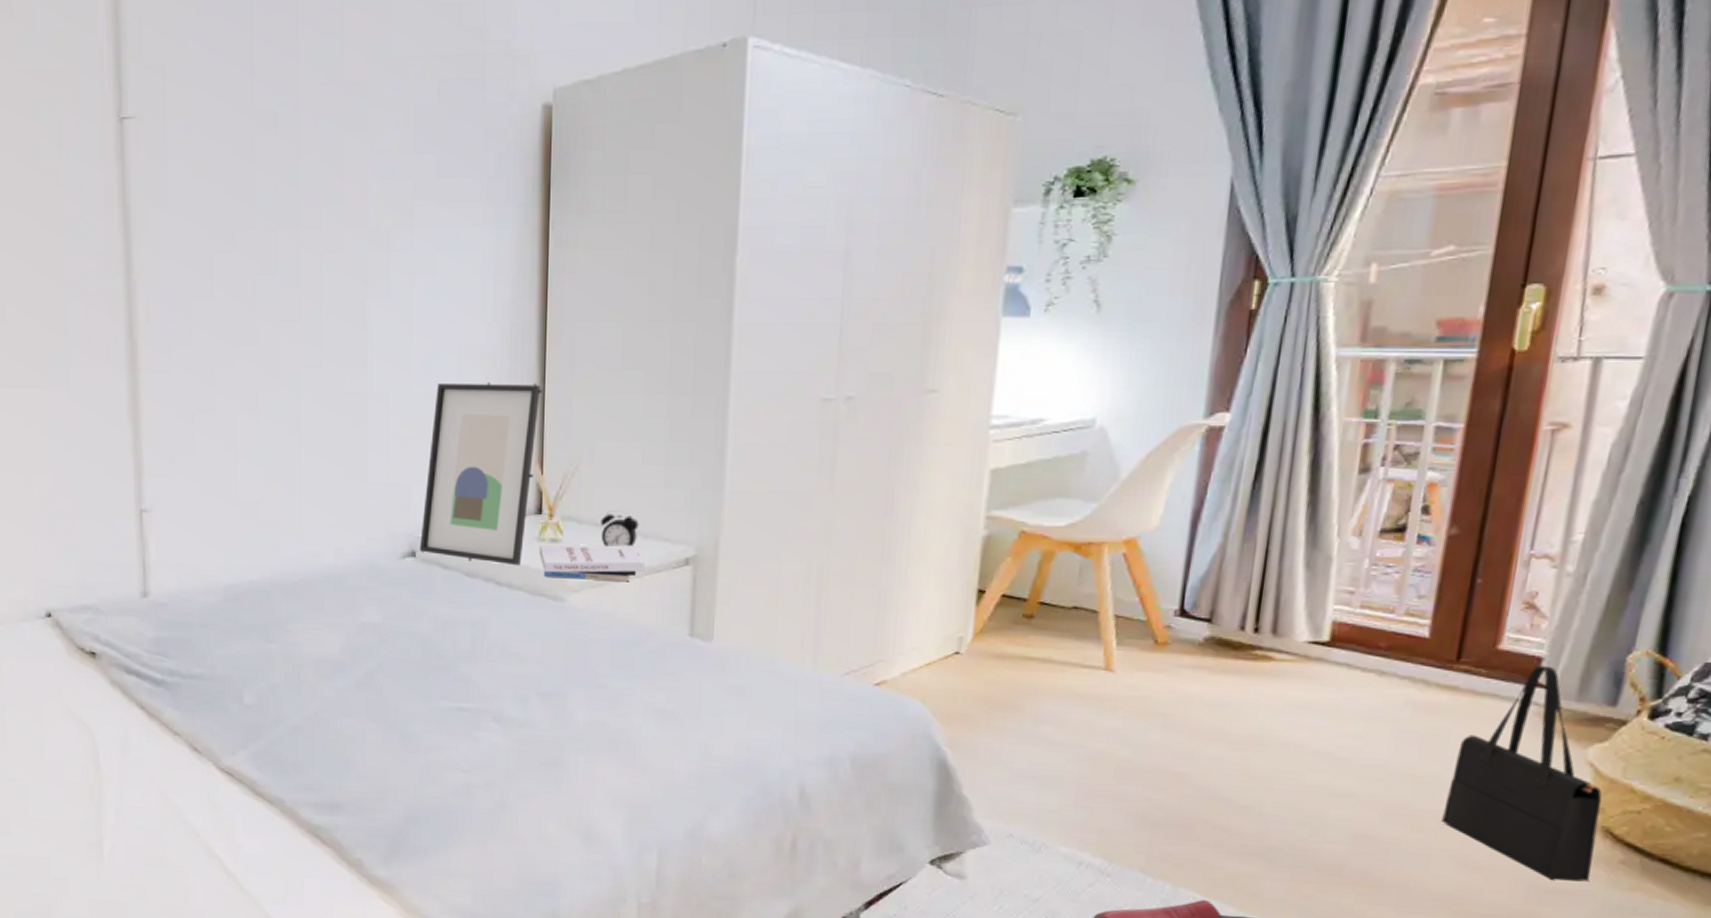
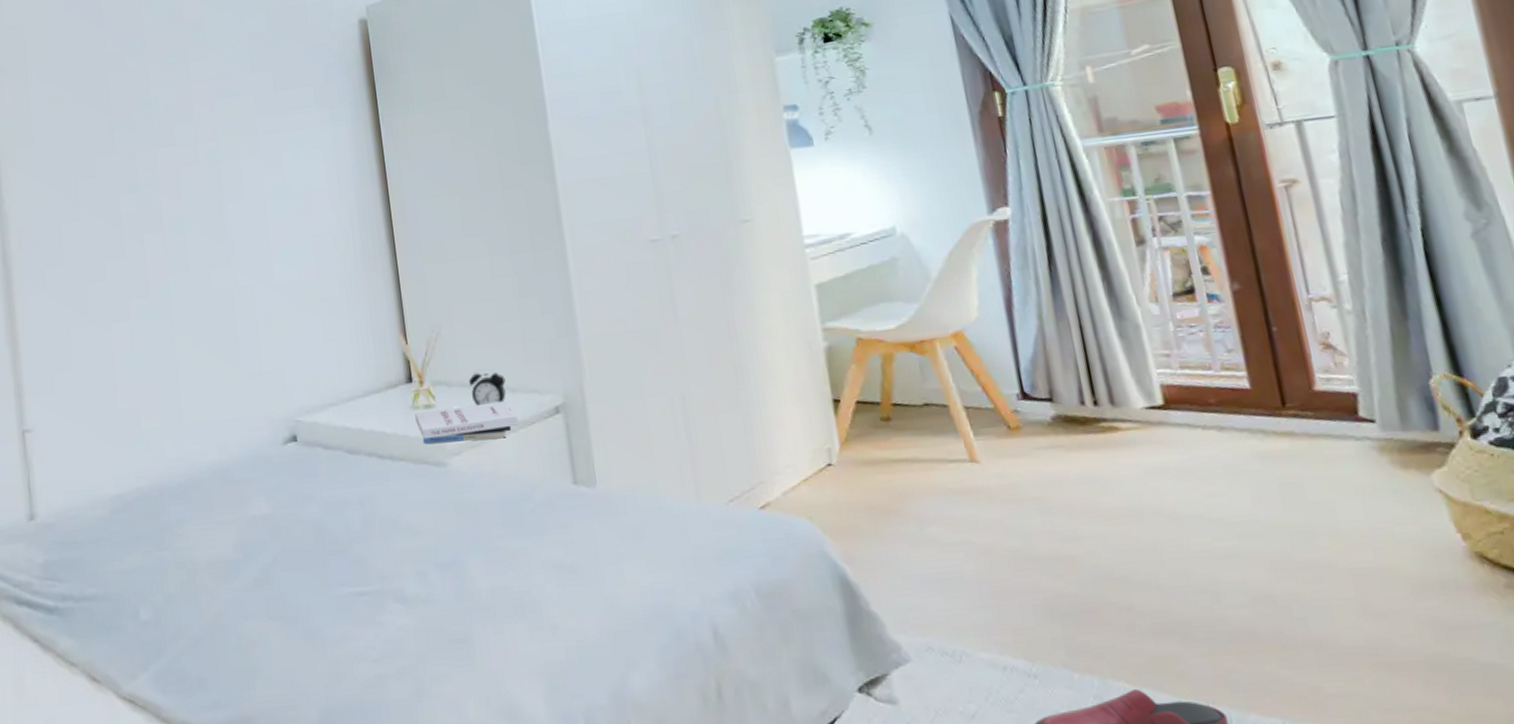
picture frame: present [419,381,544,566] -> none [297,259,400,439]
tote bag: present [1442,665,1602,882] -> none [1316,400,1487,615]

